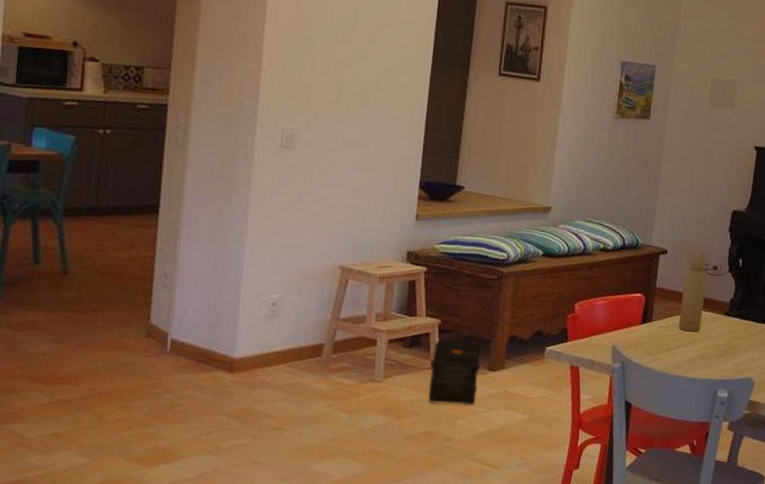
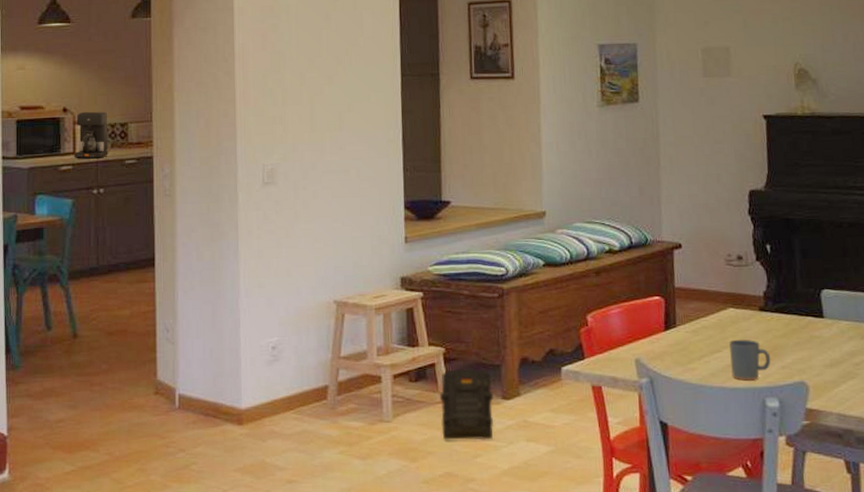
coffee maker: none [81,48,122,99] -> present [74,111,108,159]
bottle: present [678,251,708,332] -> none [705,241,735,335]
mug: none [692,337,728,373] -> present [729,339,771,381]

